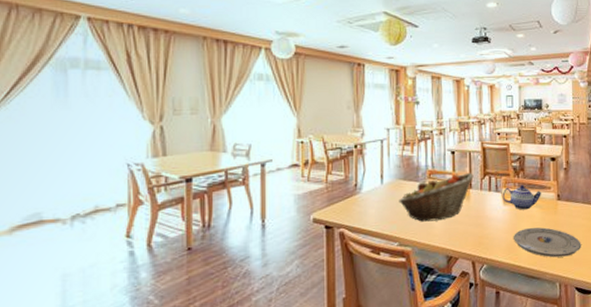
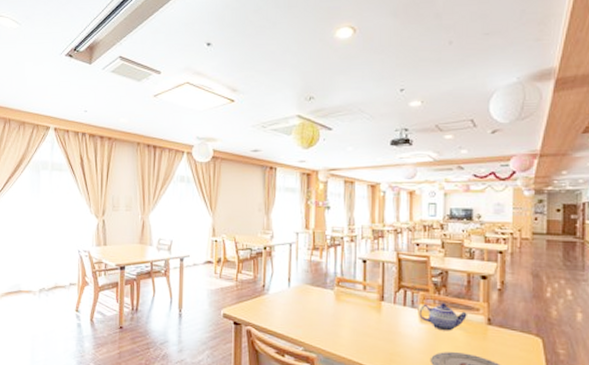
fruit basket: present [399,172,474,222] -> none [305,284,387,331]

